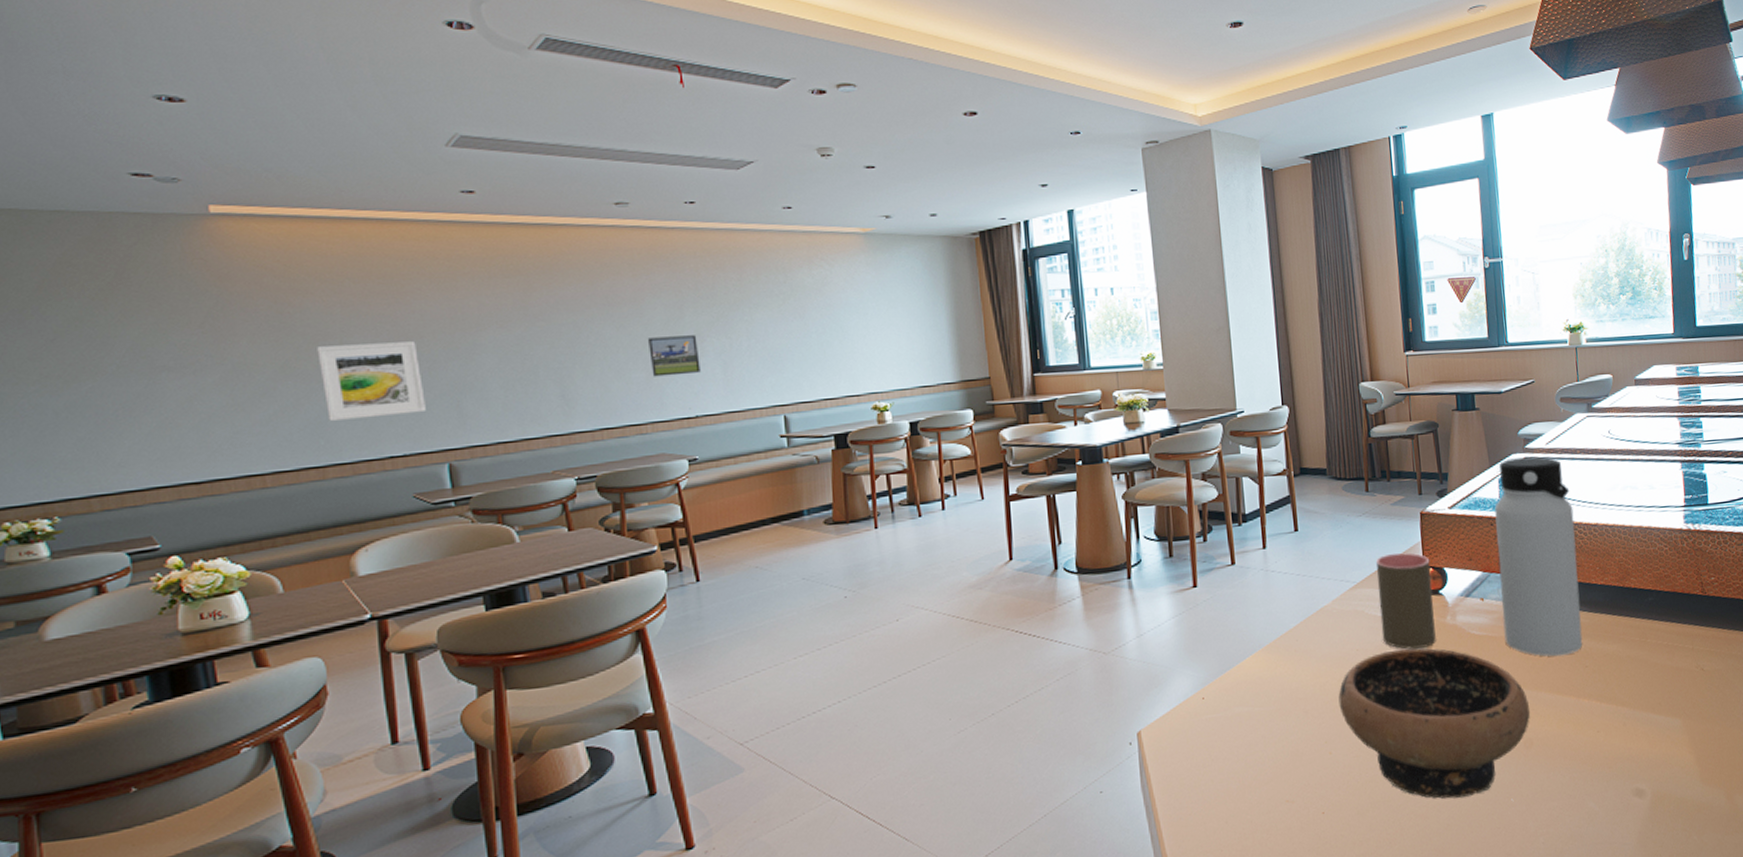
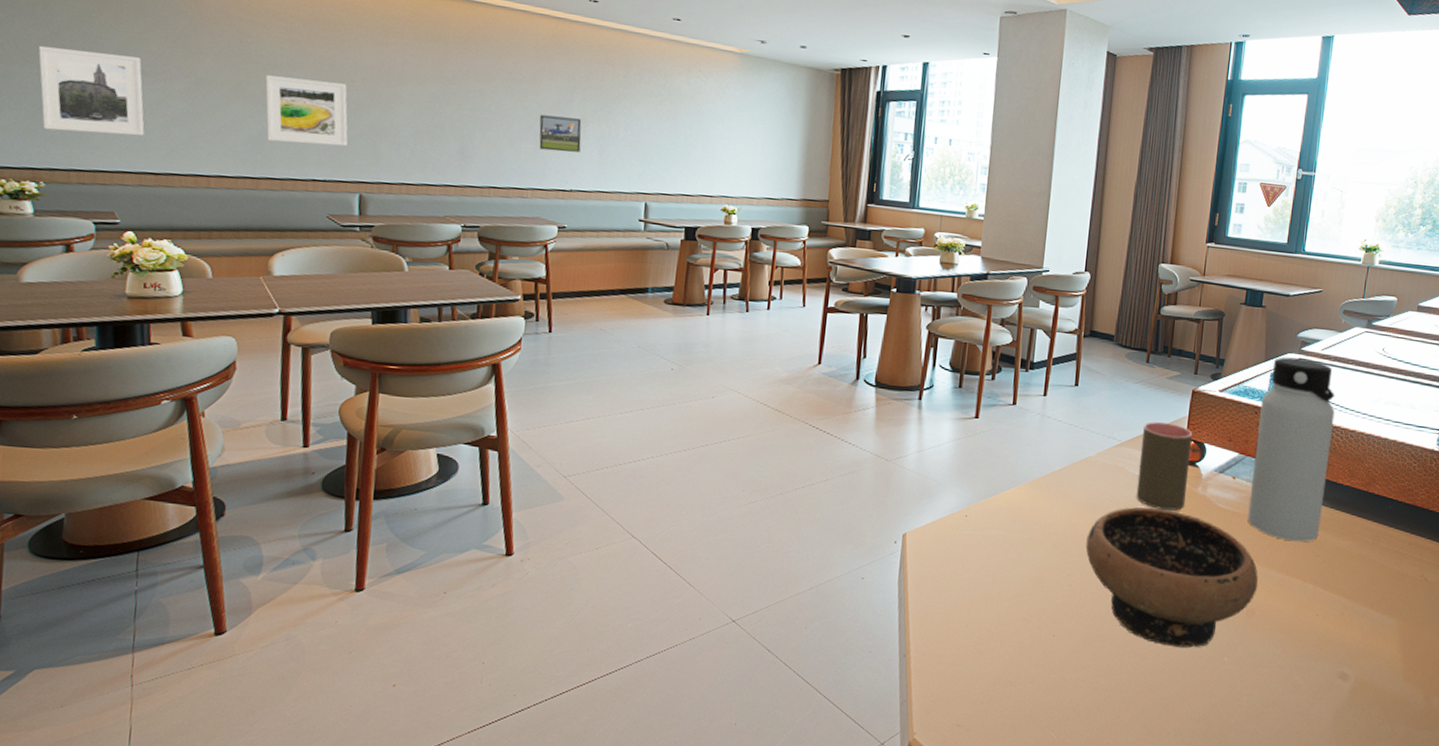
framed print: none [33,352,177,455] -> present [38,45,145,136]

